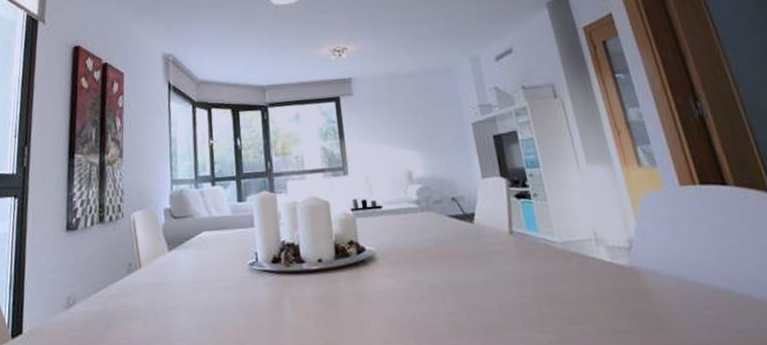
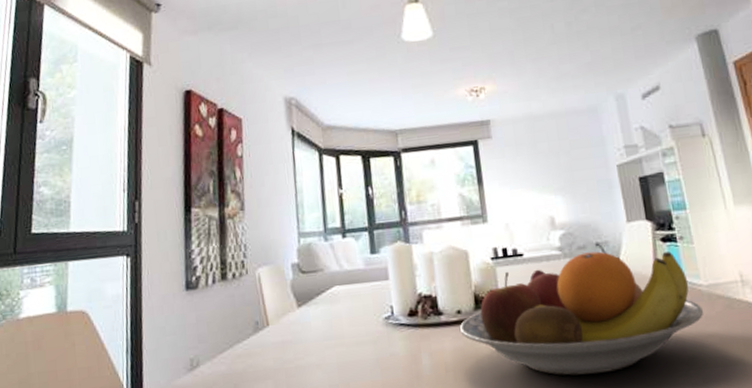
fruit bowl: none [320,206,559,328] -> present [459,251,704,376]

